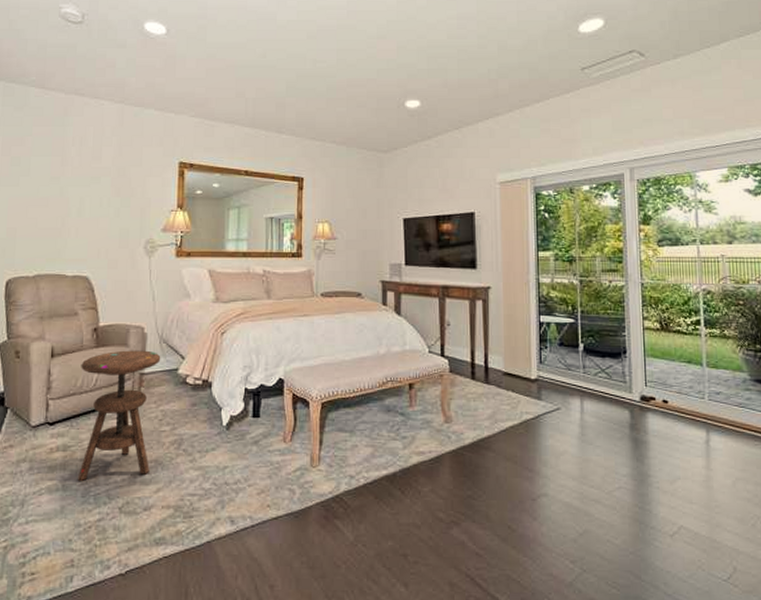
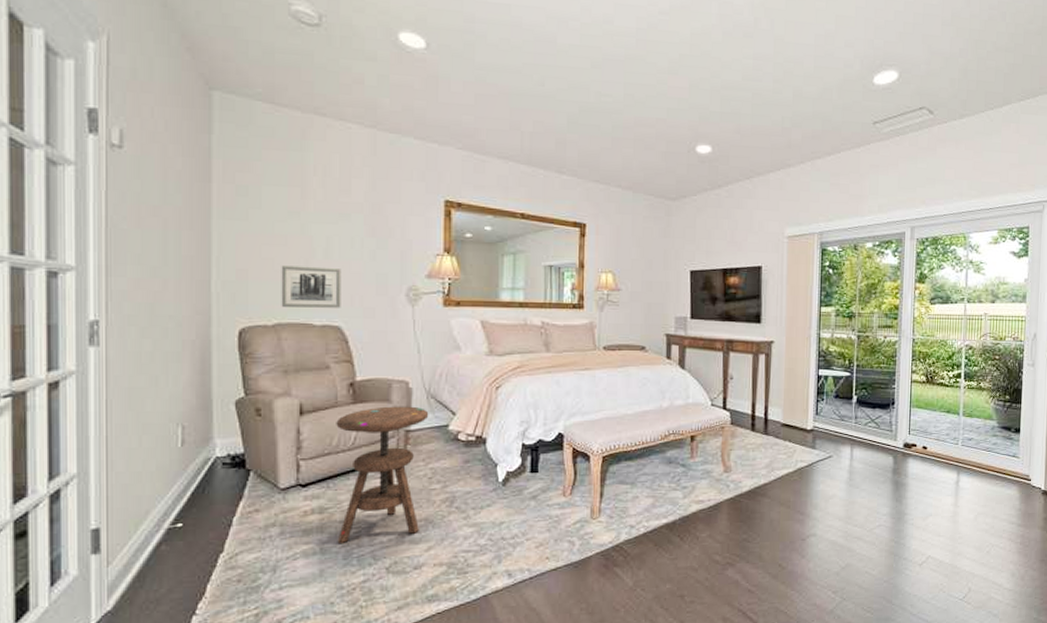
wall art: none [41,224,91,260] -> present [281,265,341,308]

